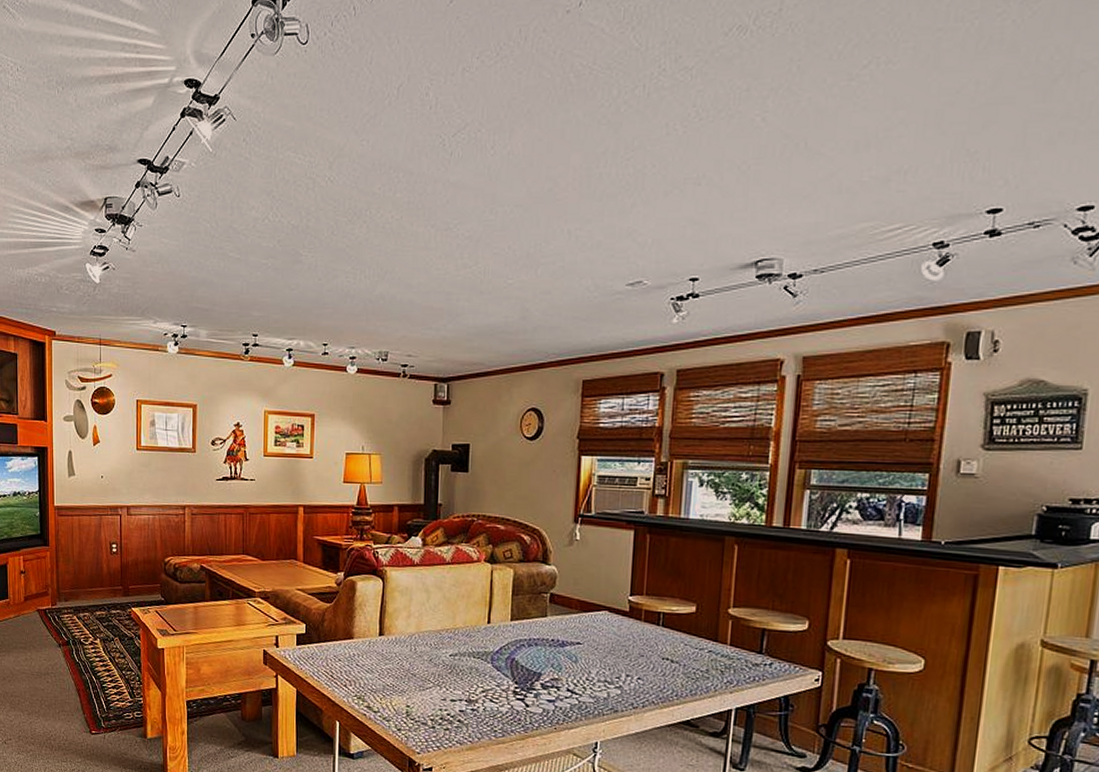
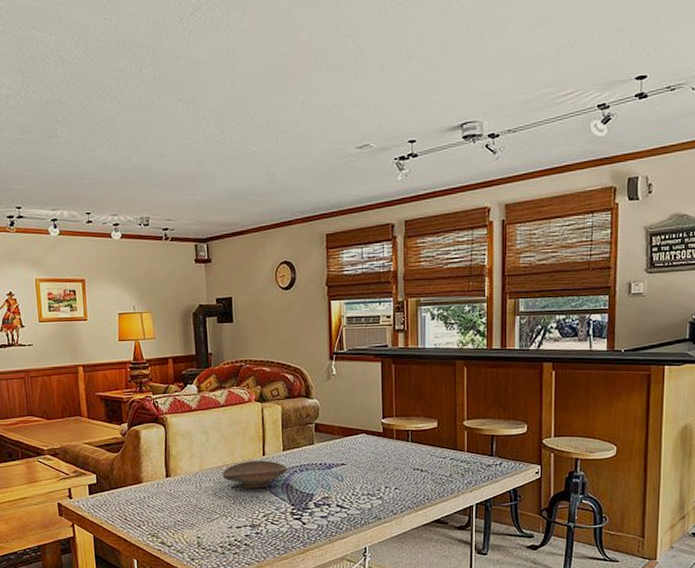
decorative bowl: none [440,627,515,659] -> present [222,460,288,488]

